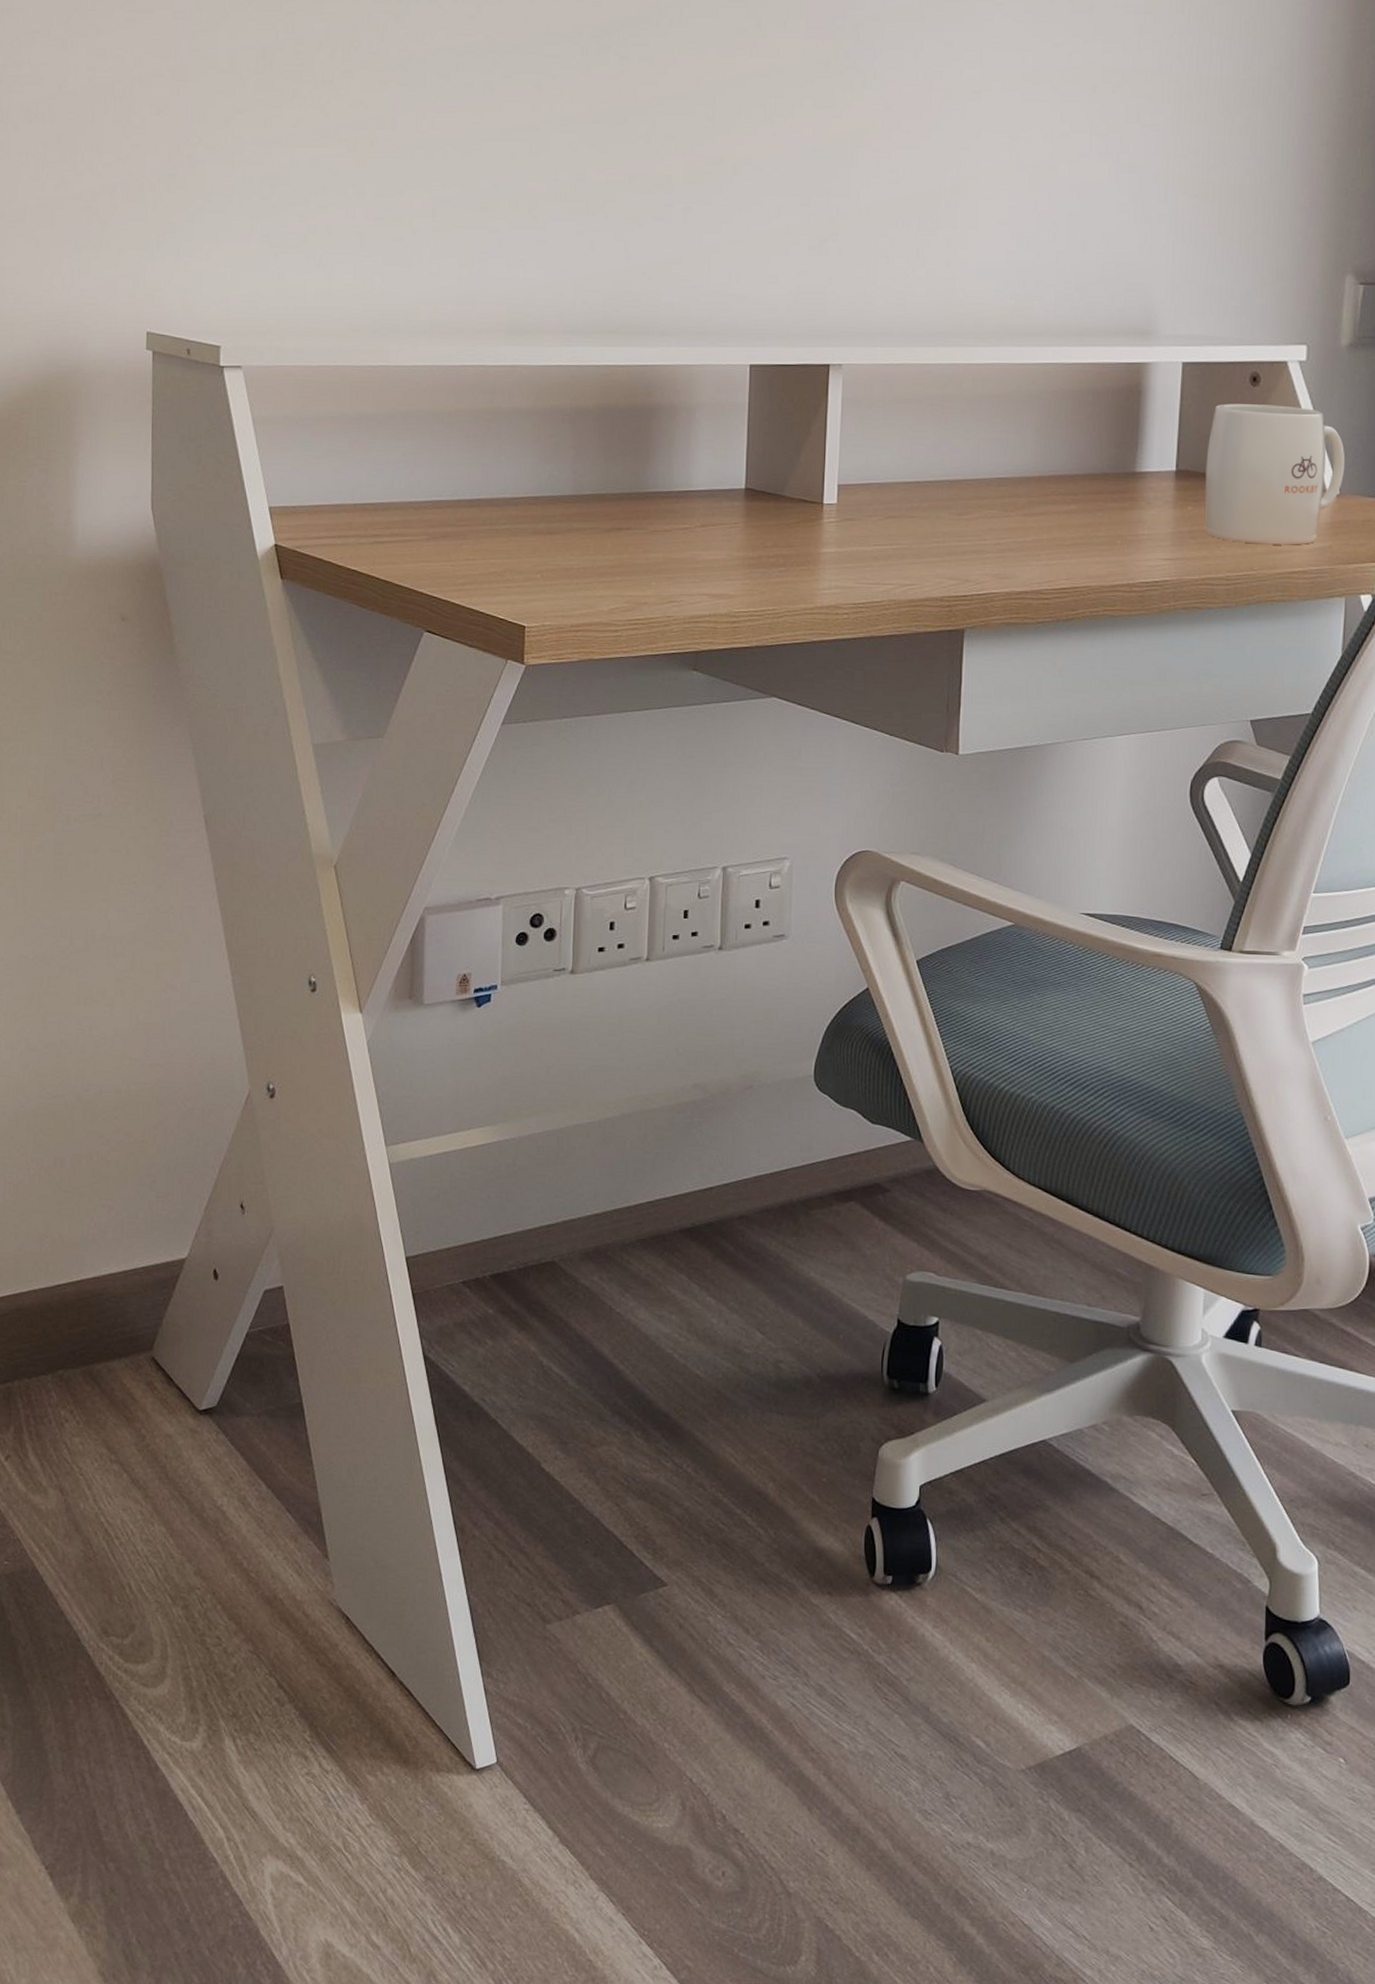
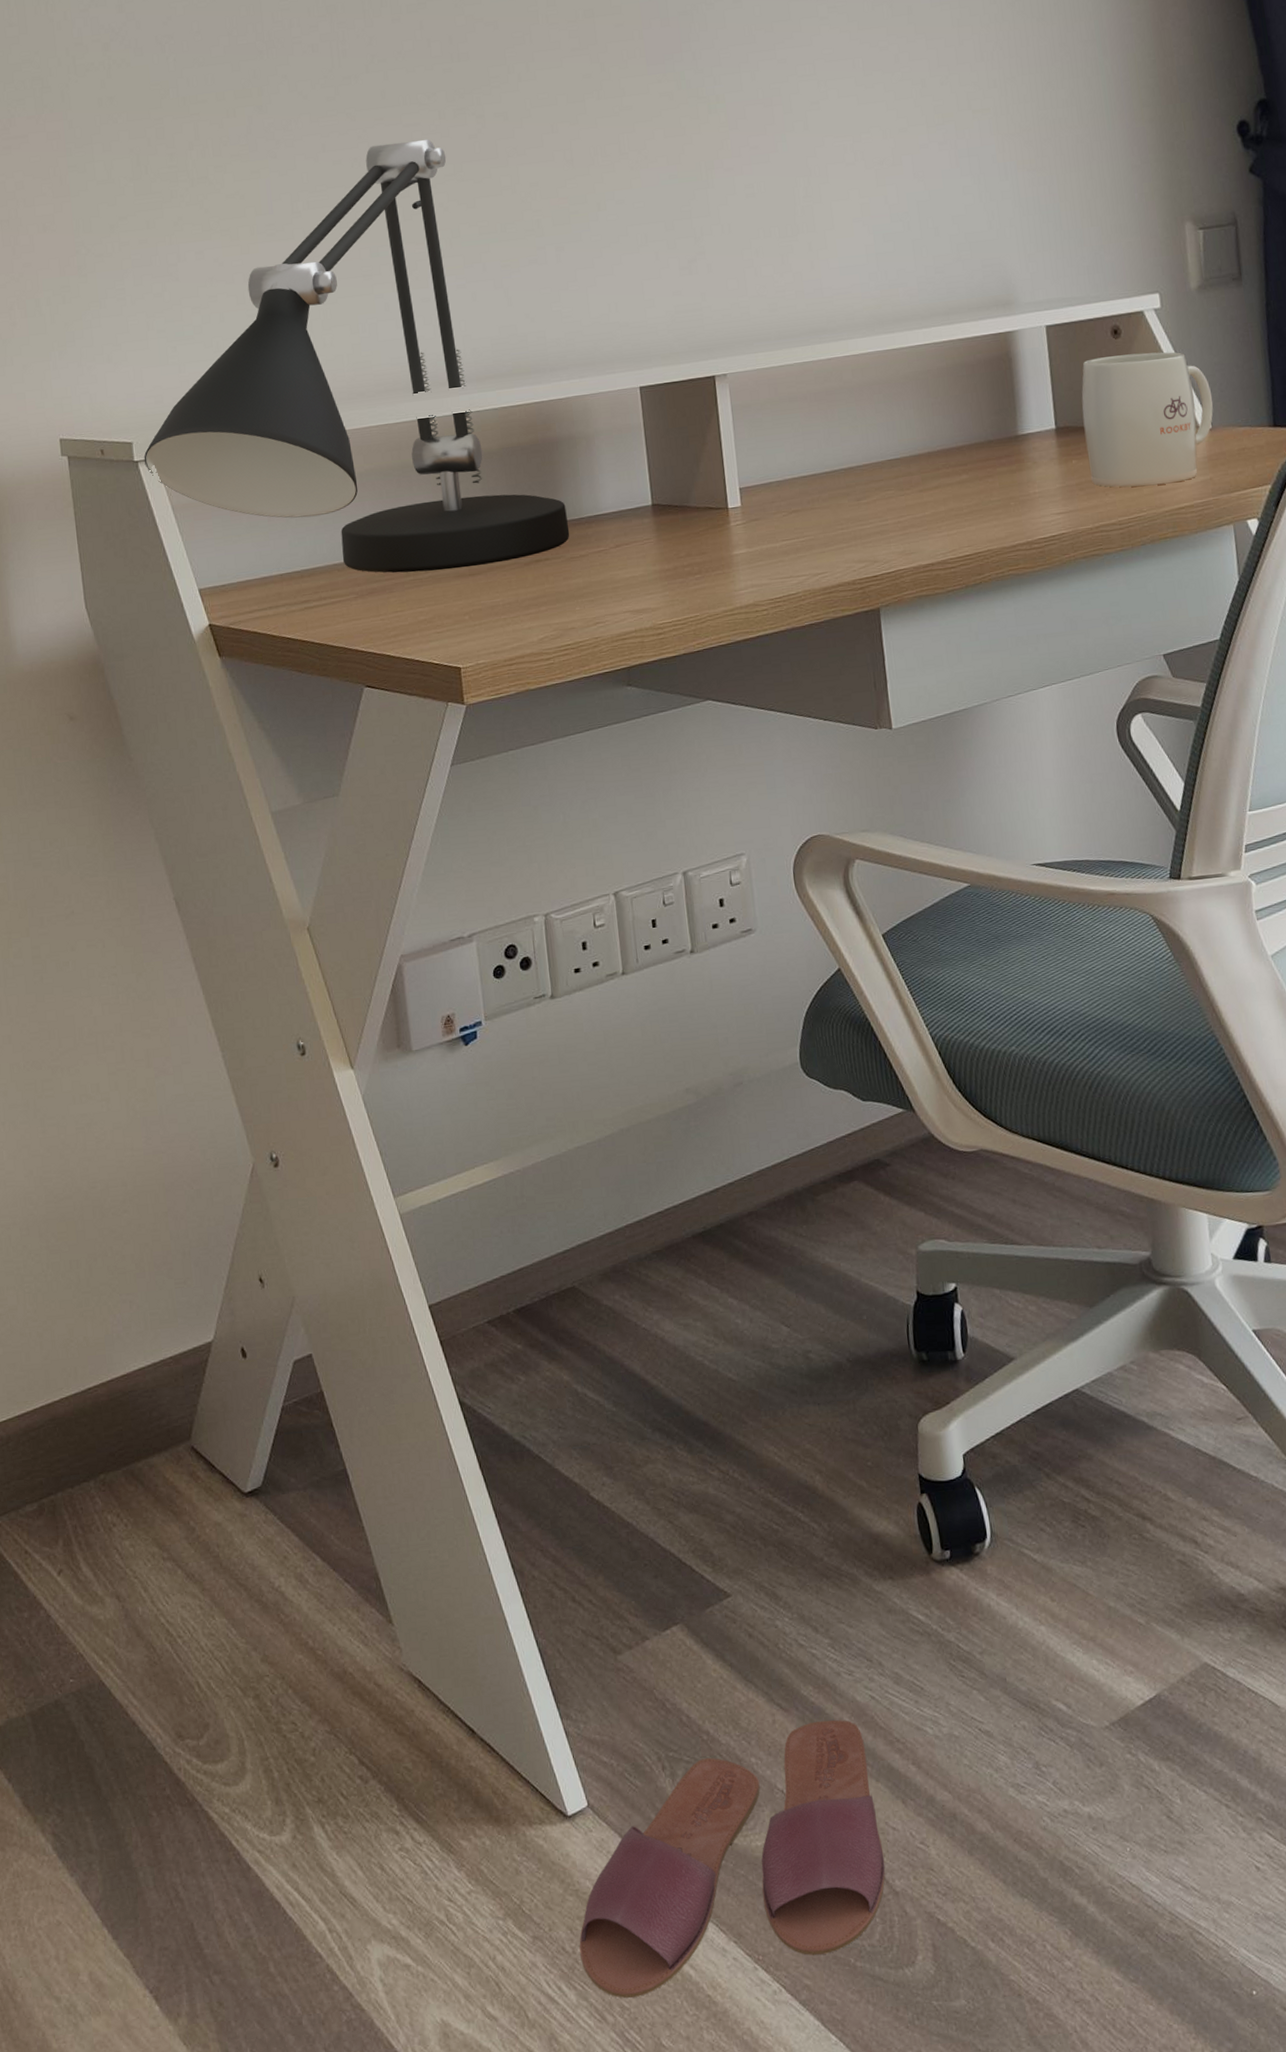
desk lamp: none [230,72,657,525] -> present [144,139,570,573]
slippers: none [469,1718,782,1950] -> present [579,1720,886,1998]

